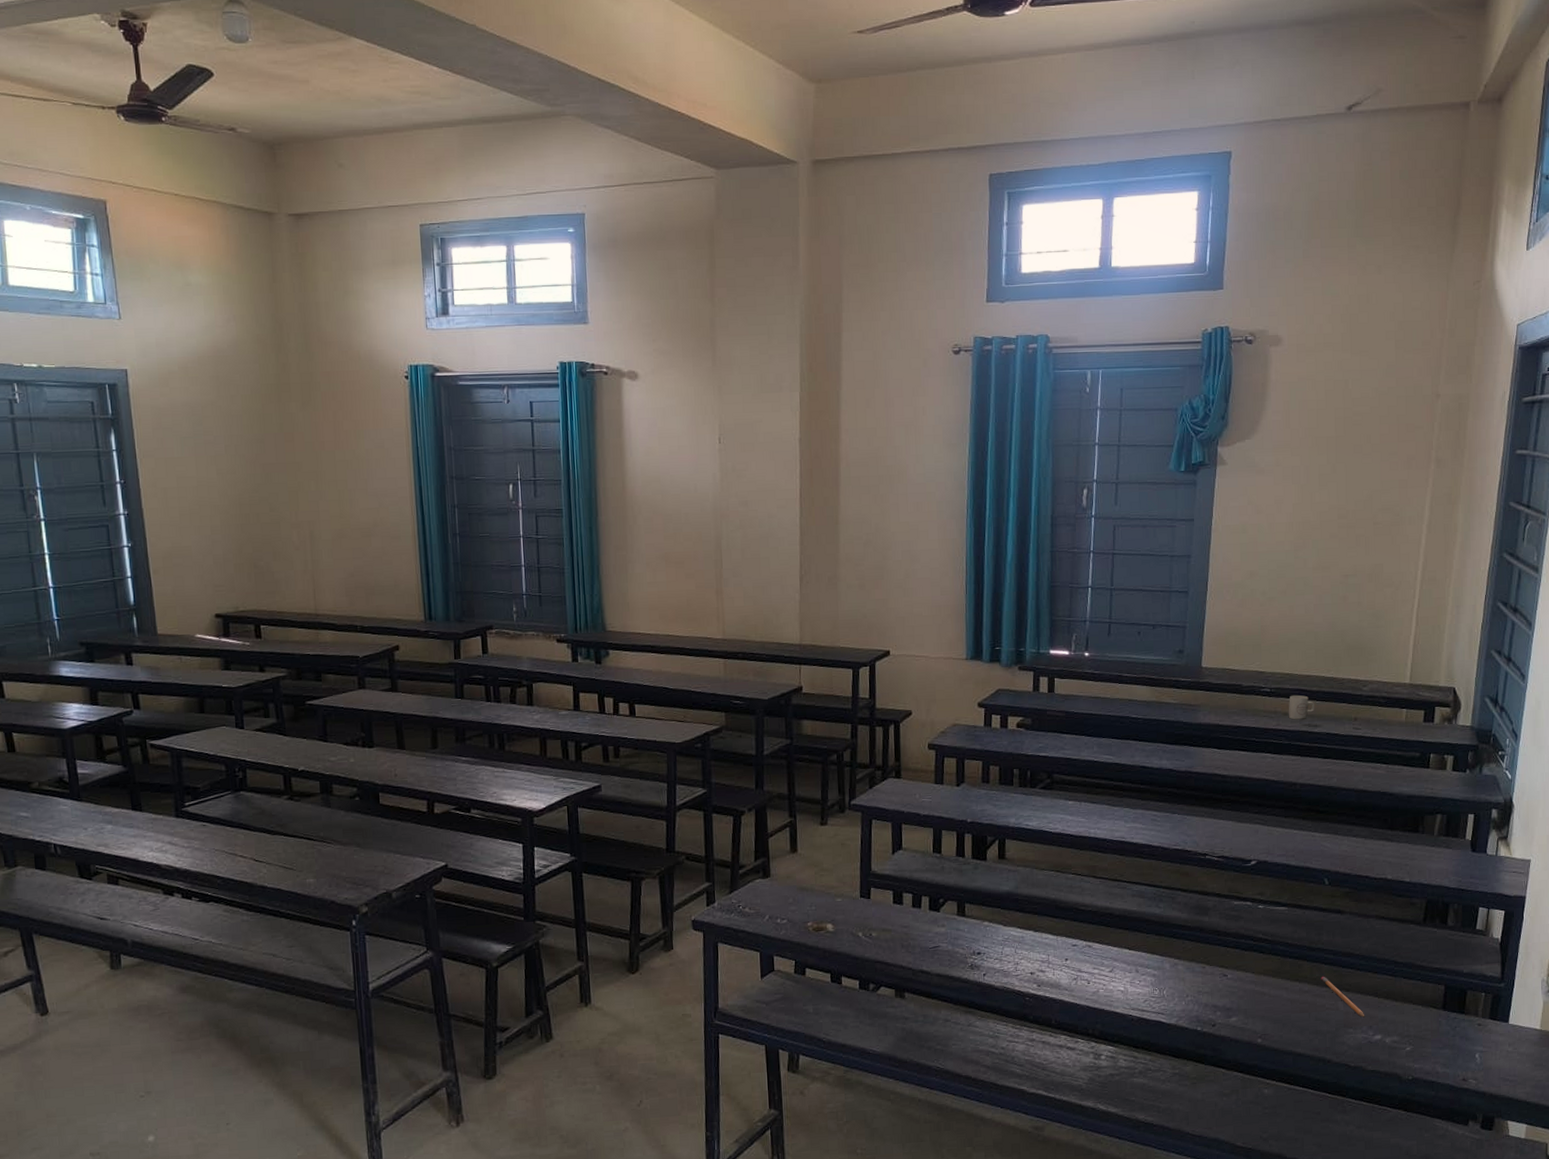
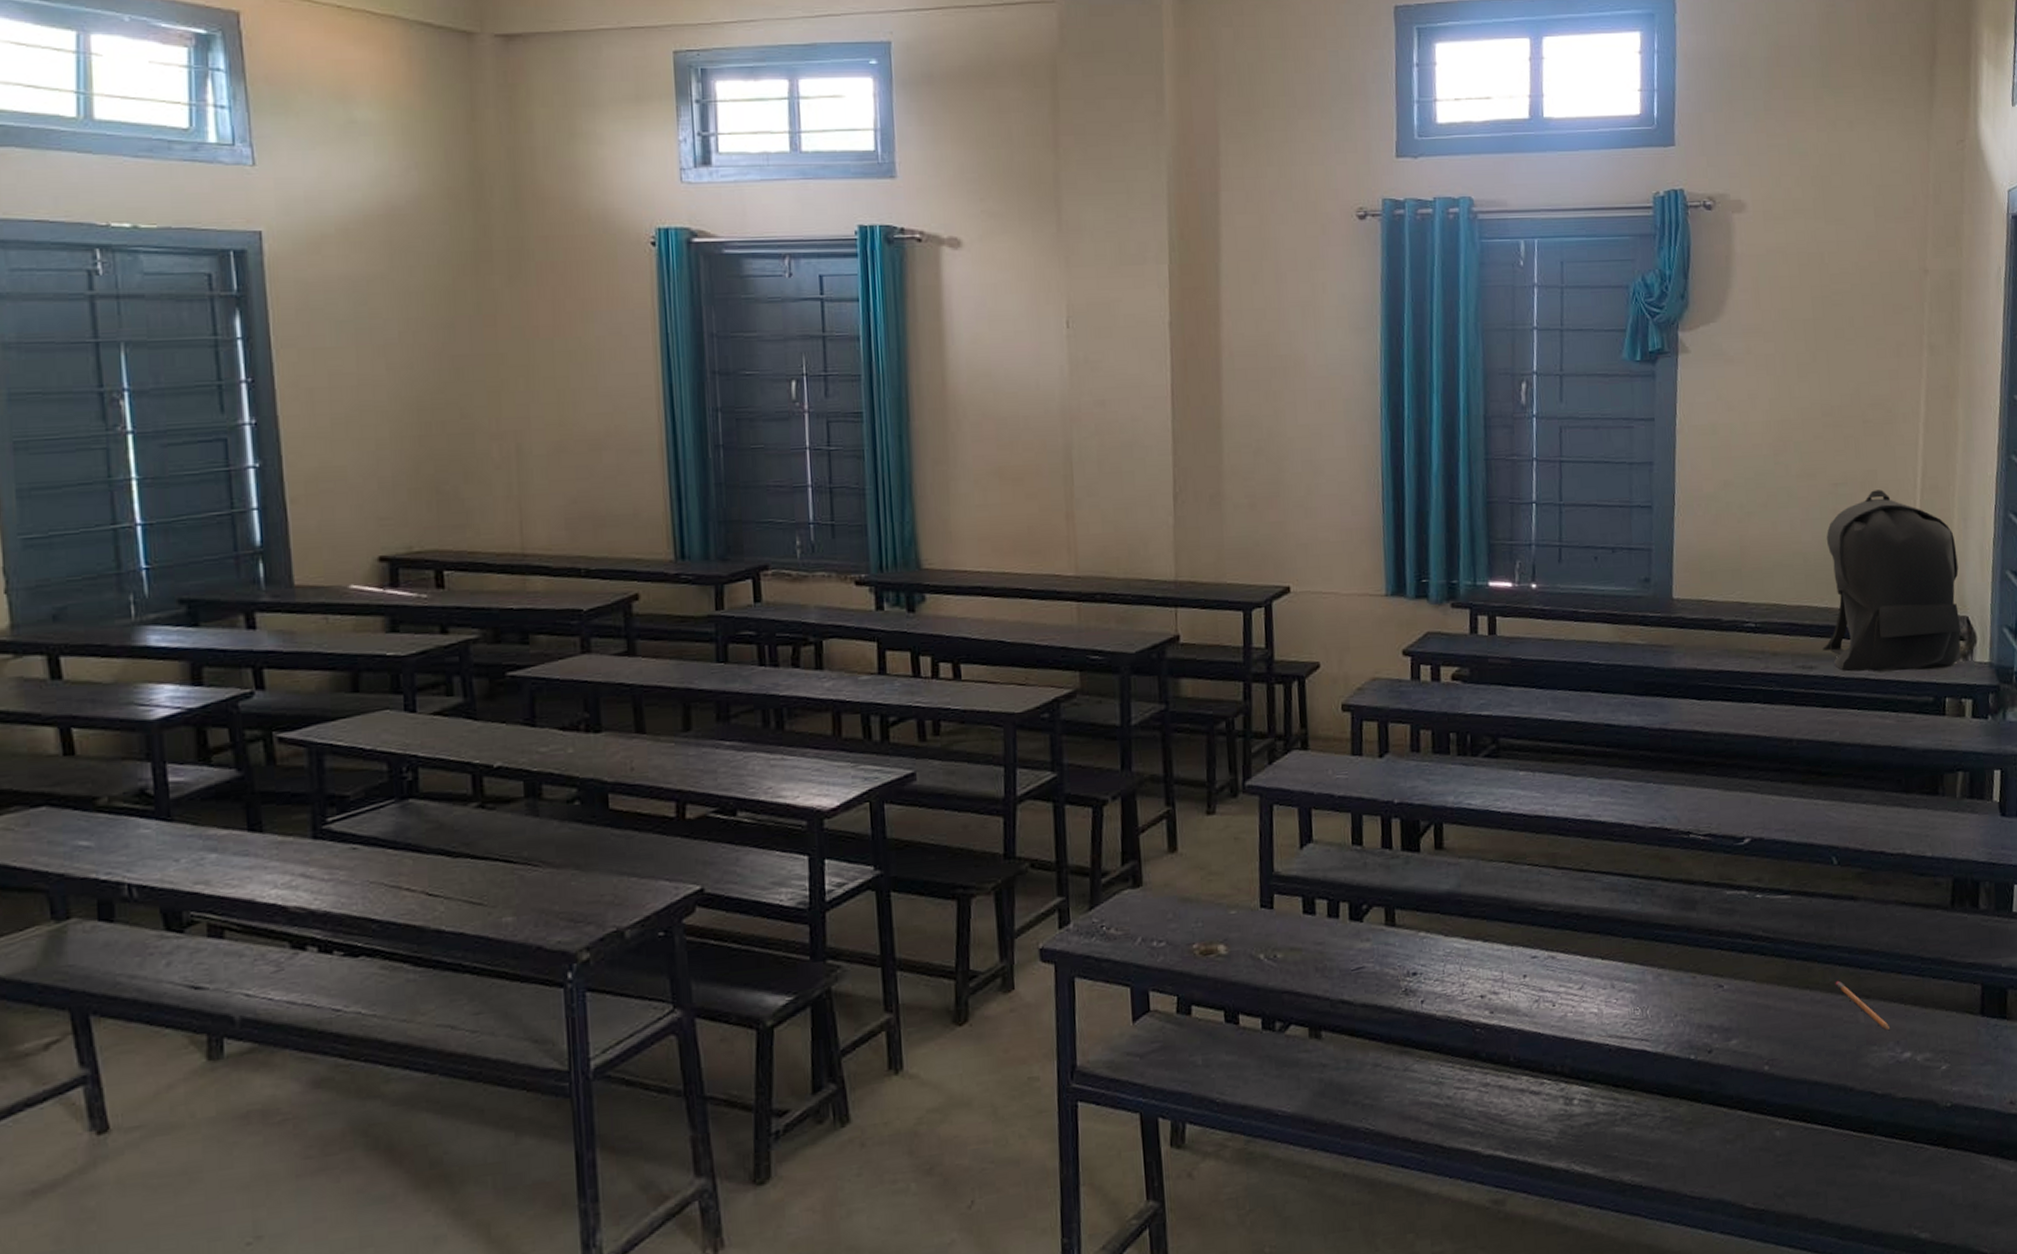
mug: present [1288,695,1315,721] -> none [1777,630,1809,662]
backpack: none [1327,581,1449,731] -> present [1823,489,1962,672]

